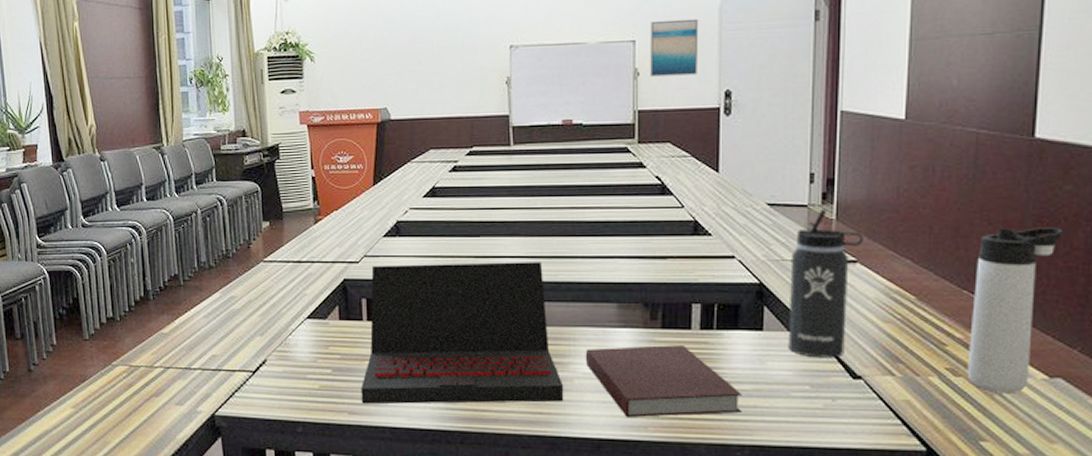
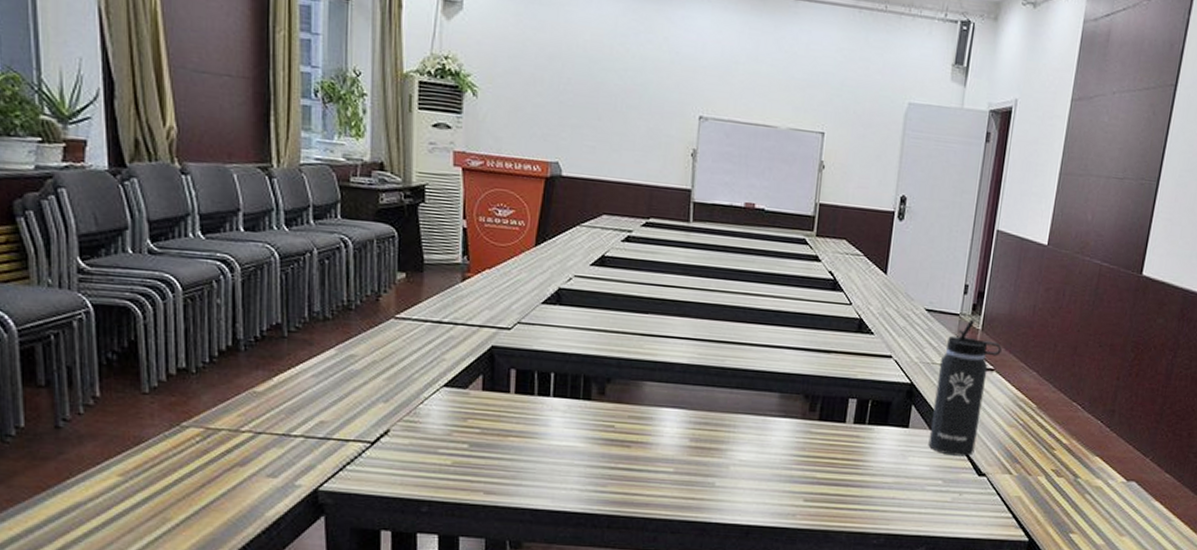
laptop: present [361,262,564,404] -> none [500,334,720,488]
notebook: present [585,345,742,418] -> none [743,436,884,506]
wall art: present [650,18,699,77] -> none [835,116,885,177]
thermos bottle: present [967,227,1063,393] -> none [1067,351,1152,493]

